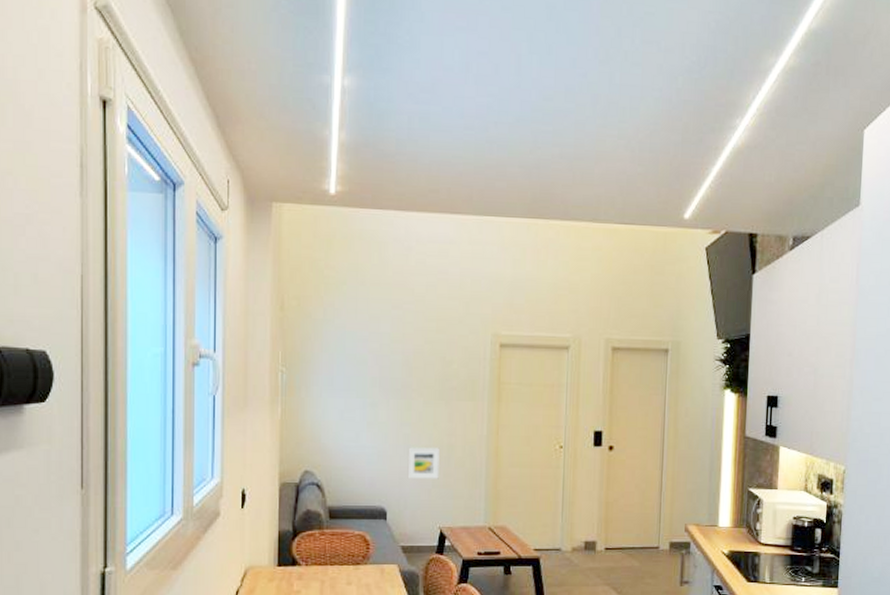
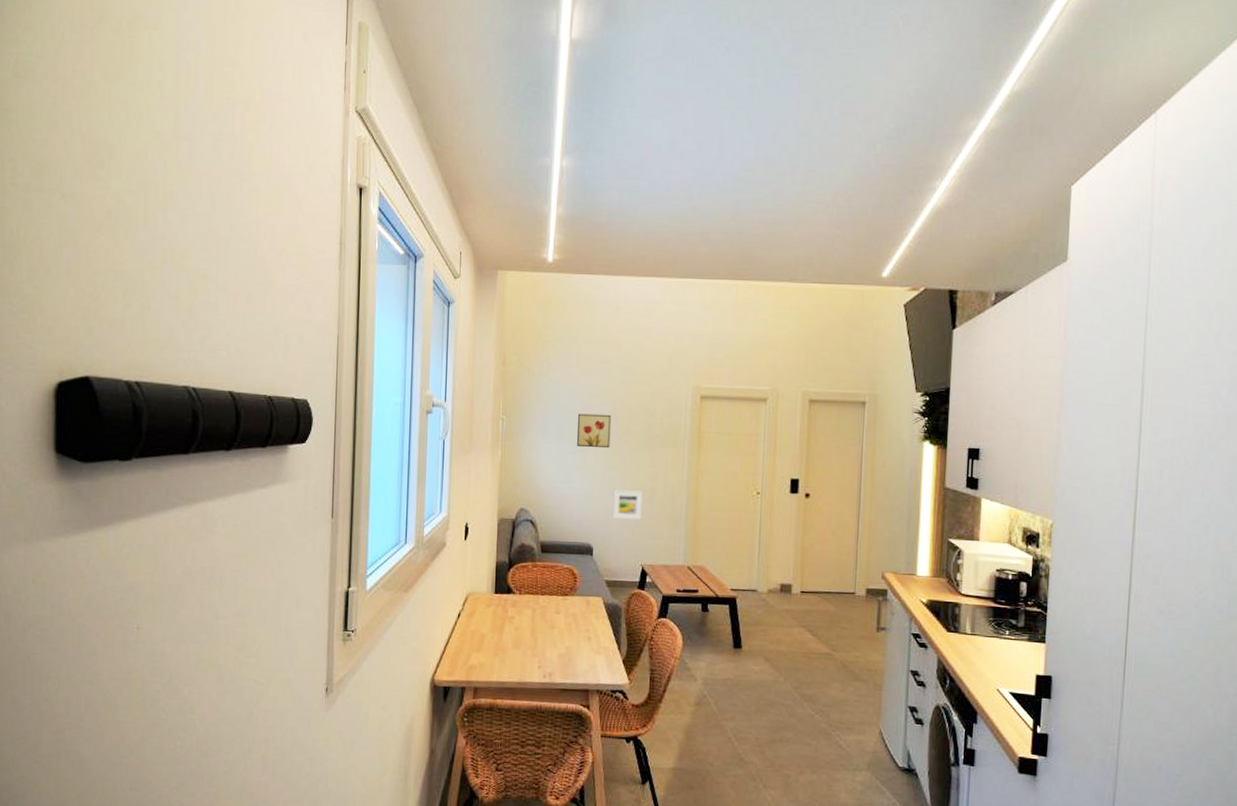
wall art: none [366,364,404,403] -> present [576,413,611,449]

